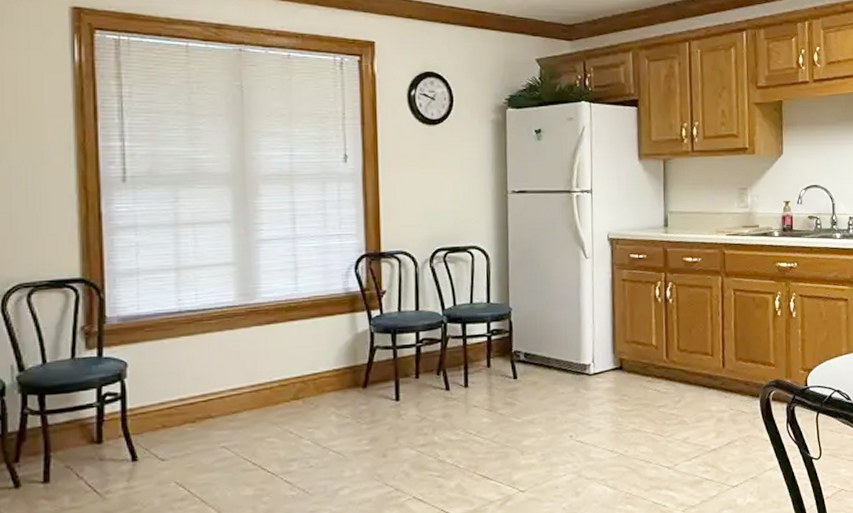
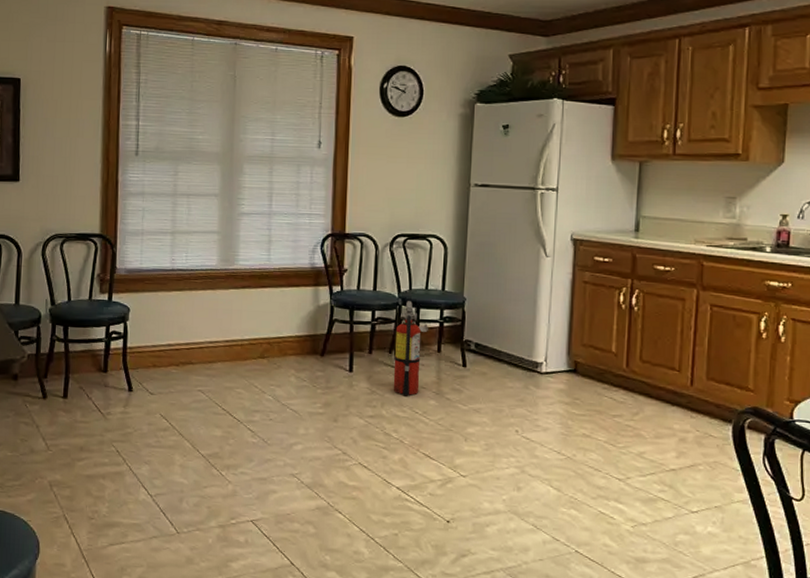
fire extinguisher: none [443,317,477,417] -> present [393,301,429,395]

